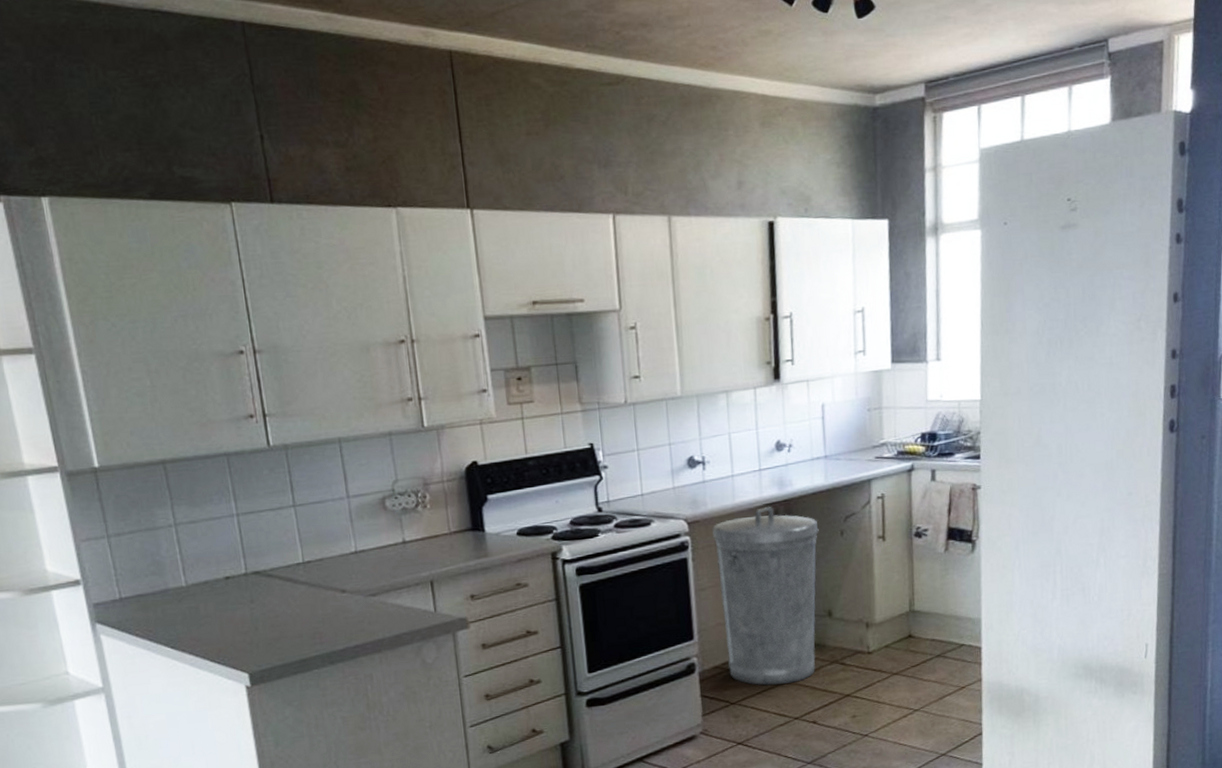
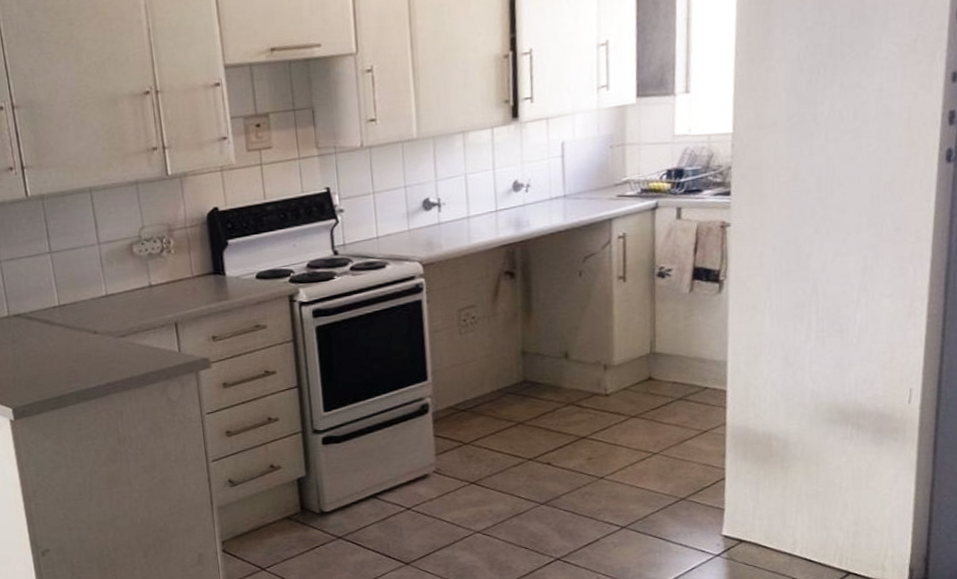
trash can: present [712,506,819,686] -> none [447,247,557,427]

